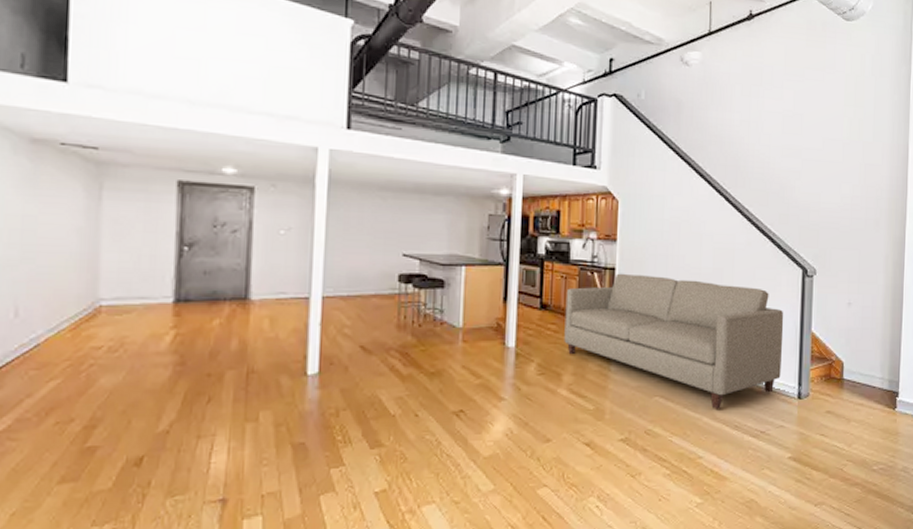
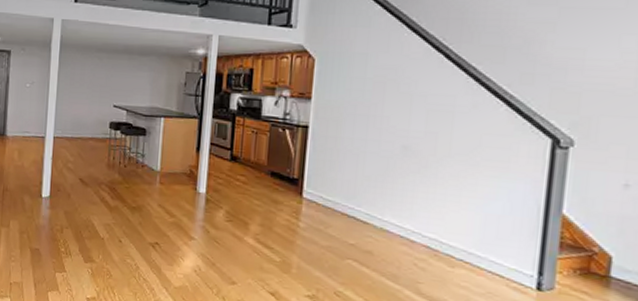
sofa: present [564,273,784,409] -> none [252,131,521,285]

